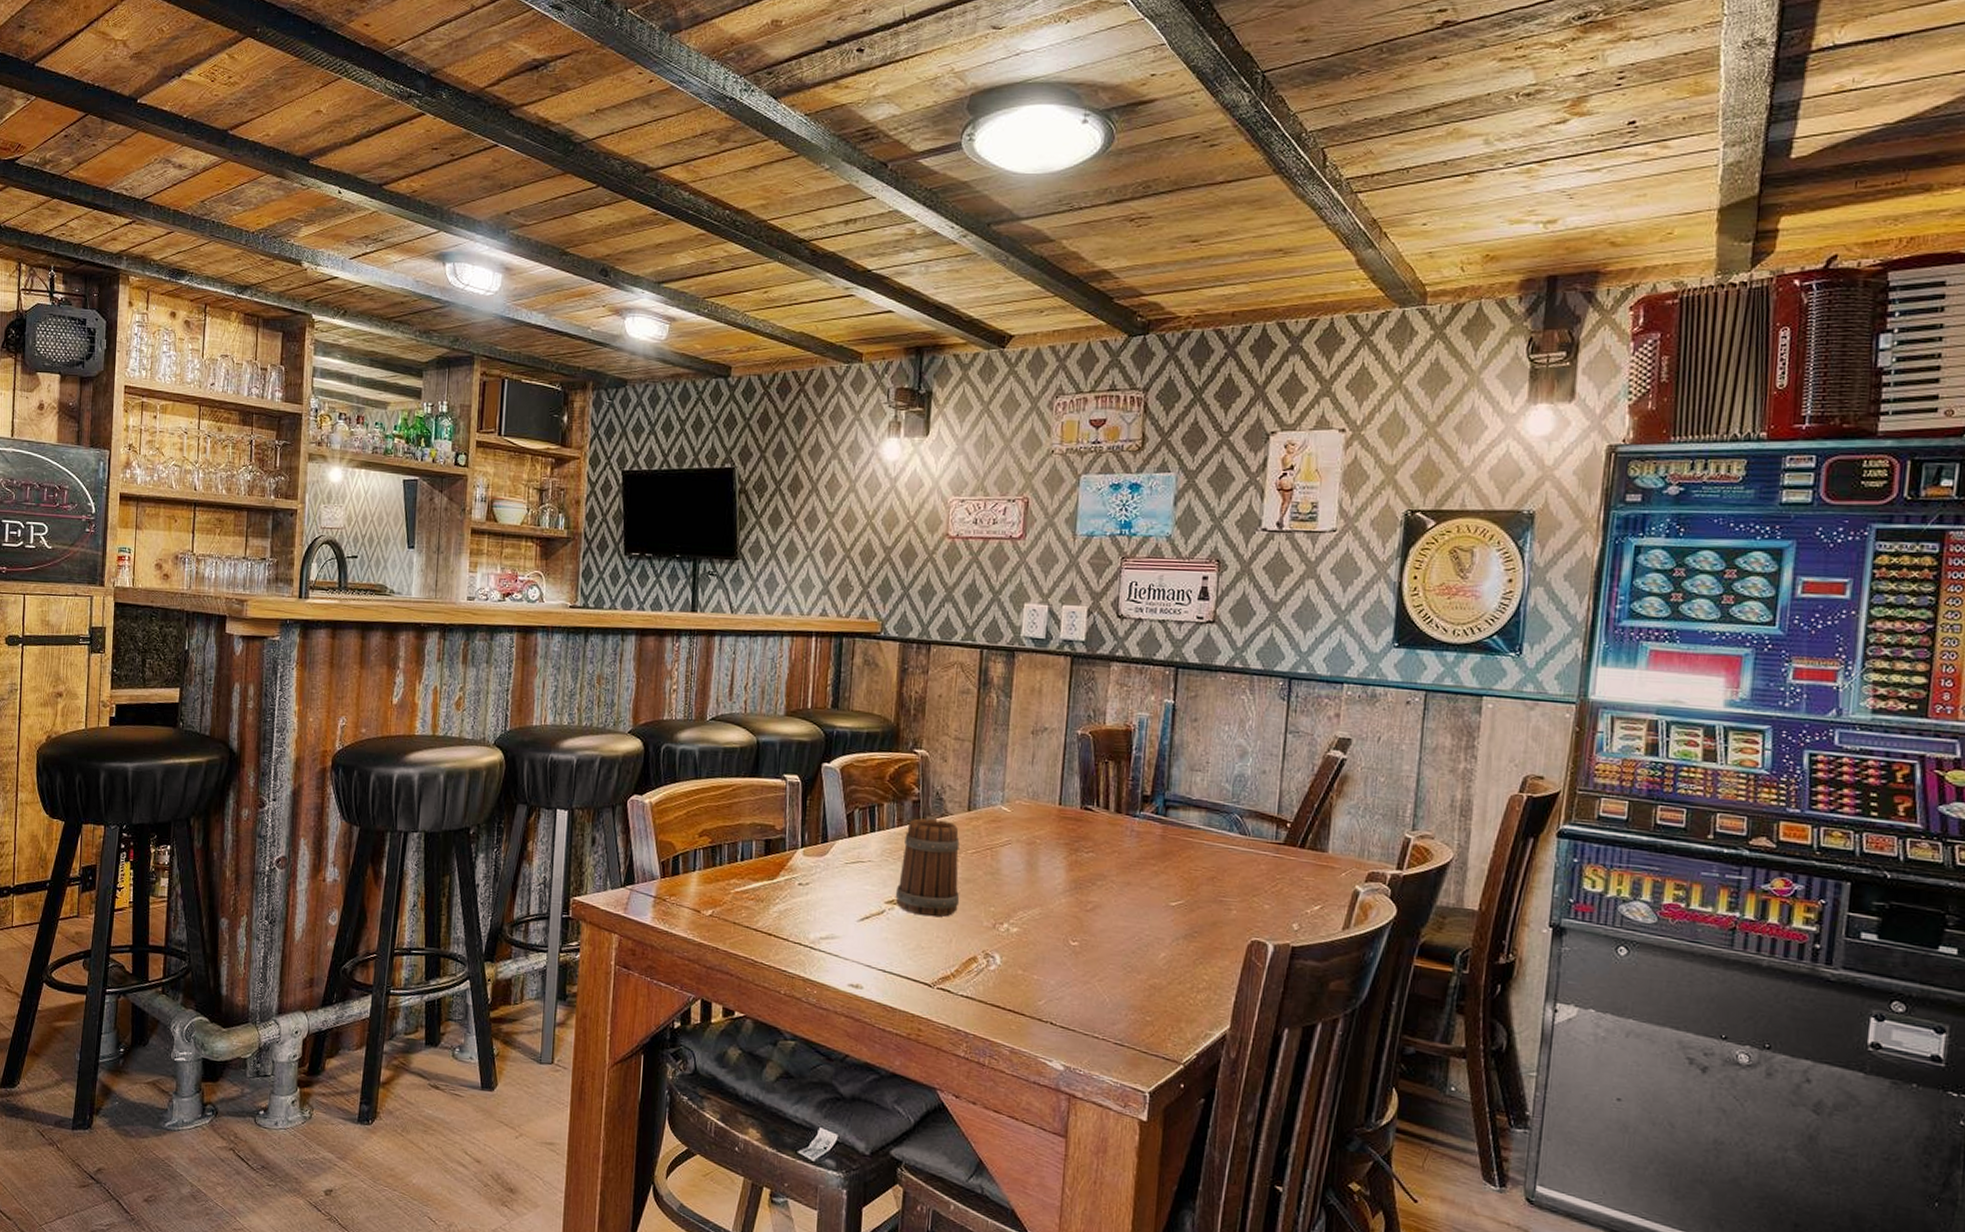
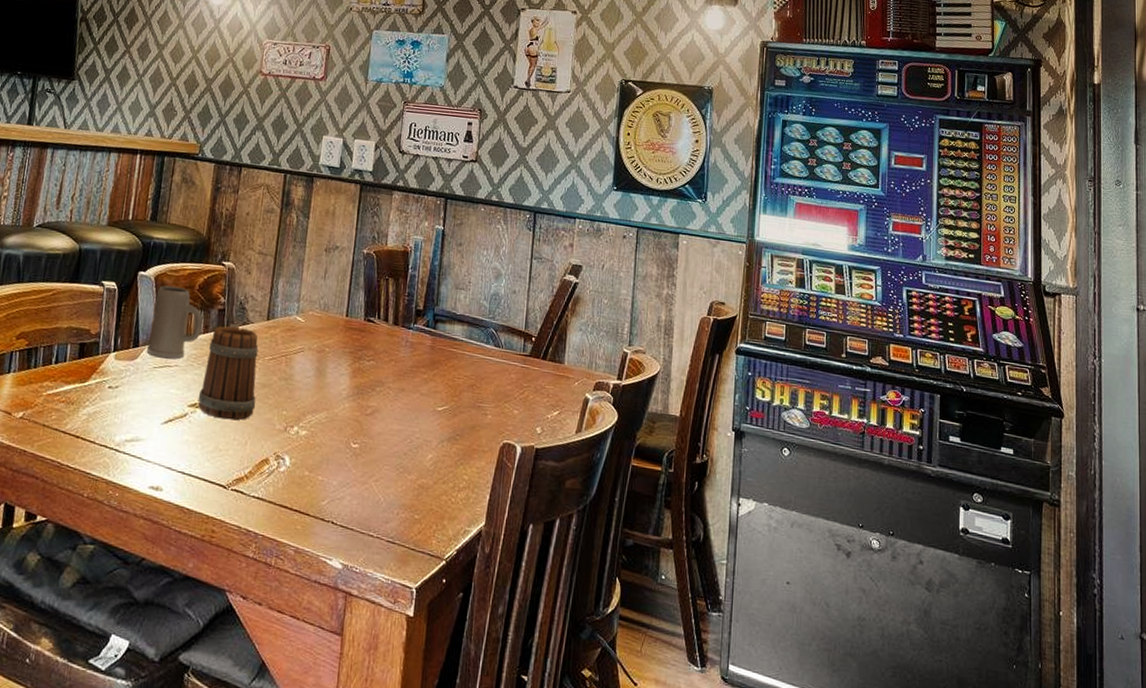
beer mug: none [836,777,897,855] -> present [146,286,203,360]

